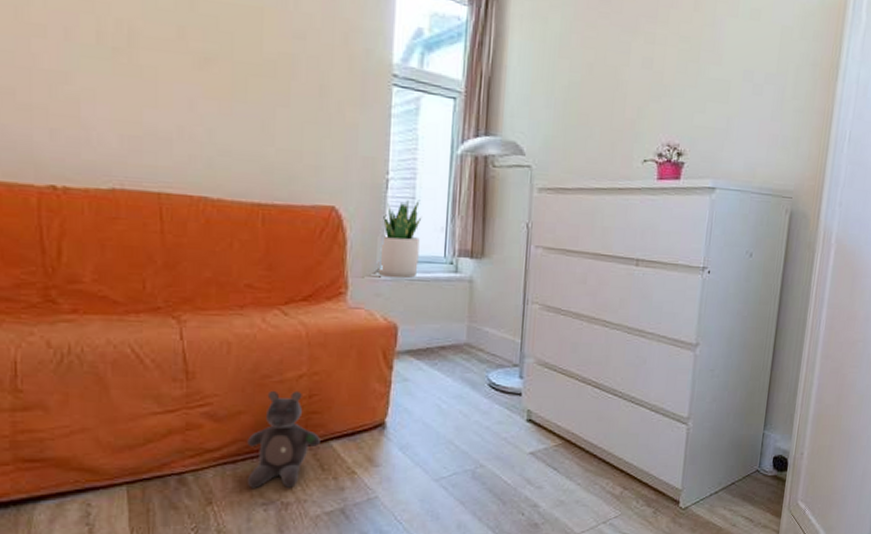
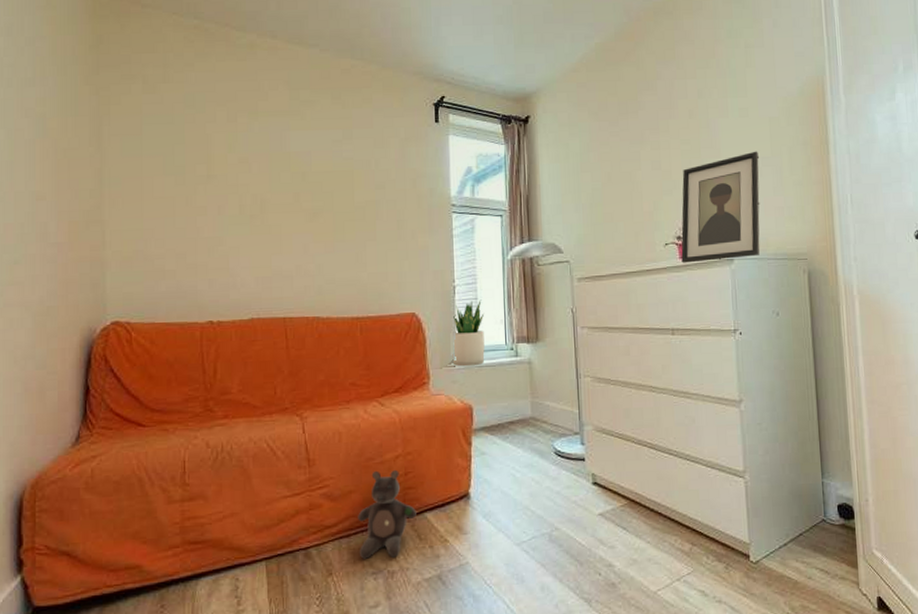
picture frame: none [659,63,764,188] -> present [681,151,760,263]

